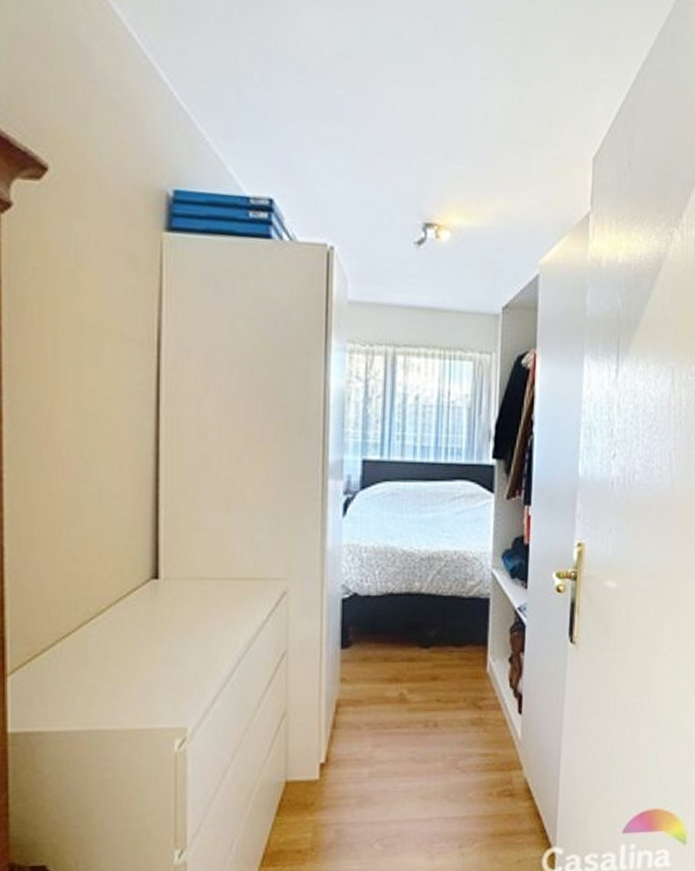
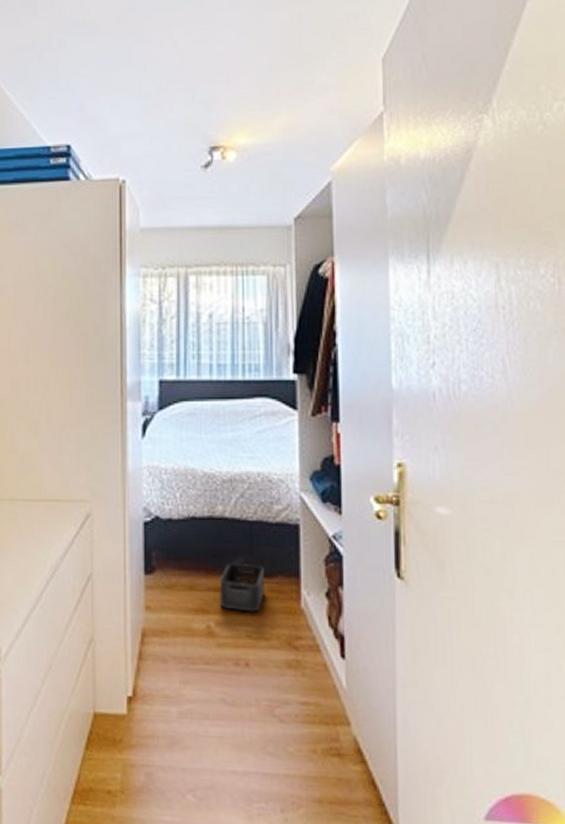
storage bin: none [413,634,457,679] -> present [219,562,266,612]

